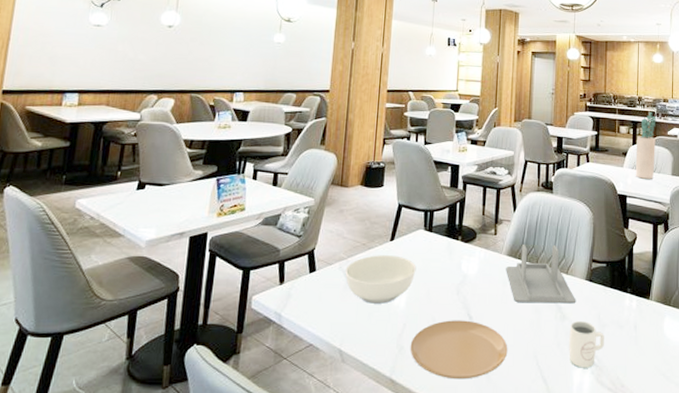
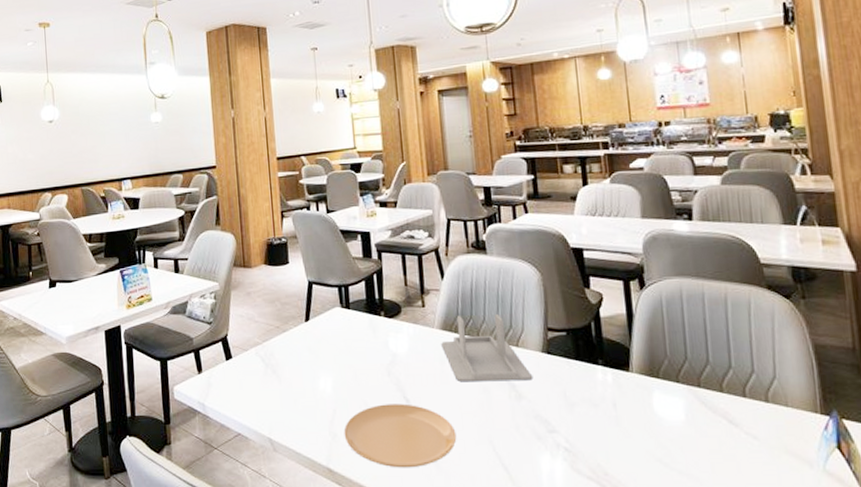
bowl: present [345,255,416,304] -> none [262,337,339,389]
mug: present [569,320,604,368] -> none [529,399,576,454]
vase: present [635,111,656,179] -> none [588,141,617,227]

